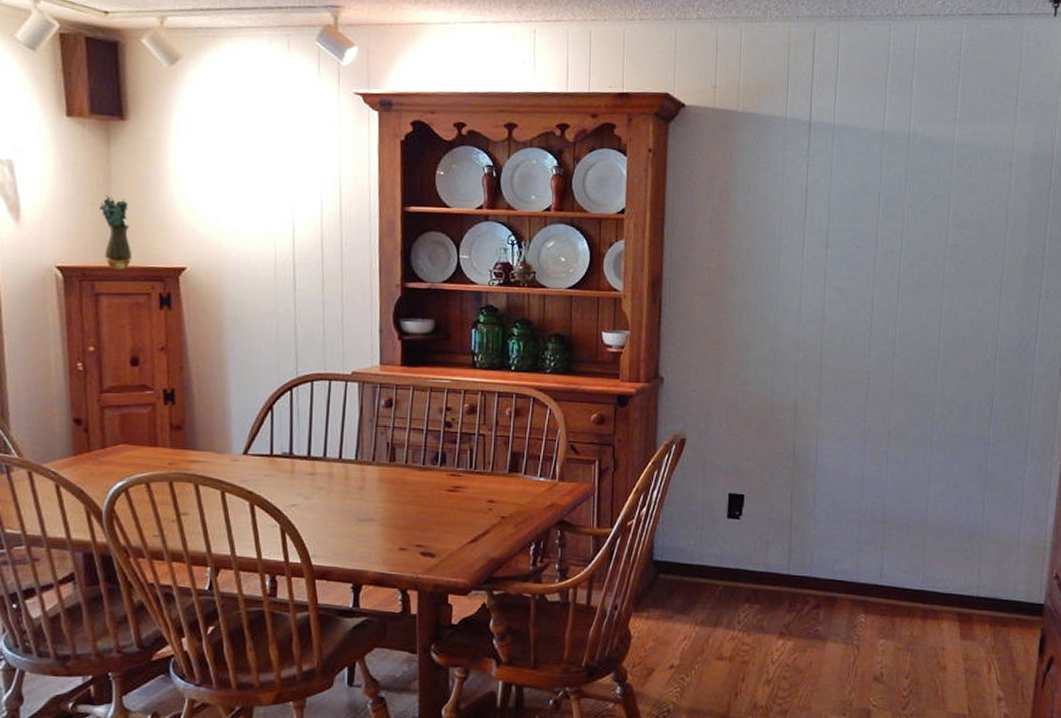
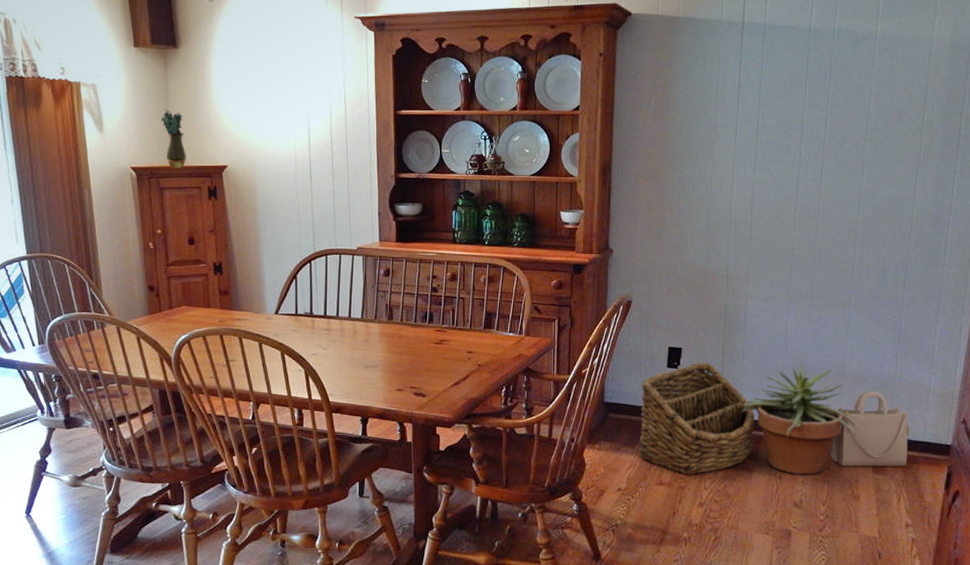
basket: none [694,511,829,646] -> present [639,362,755,475]
potted plant: none [812,505,942,643] -> present [741,358,857,475]
handbag: none [913,543,999,632] -> present [830,391,909,467]

